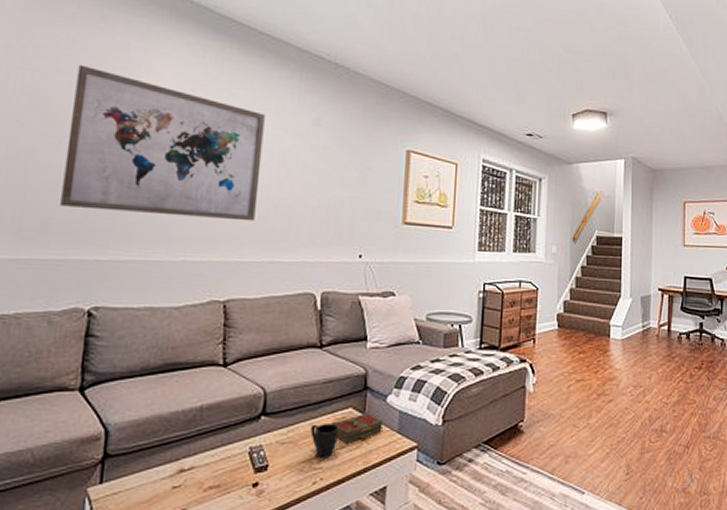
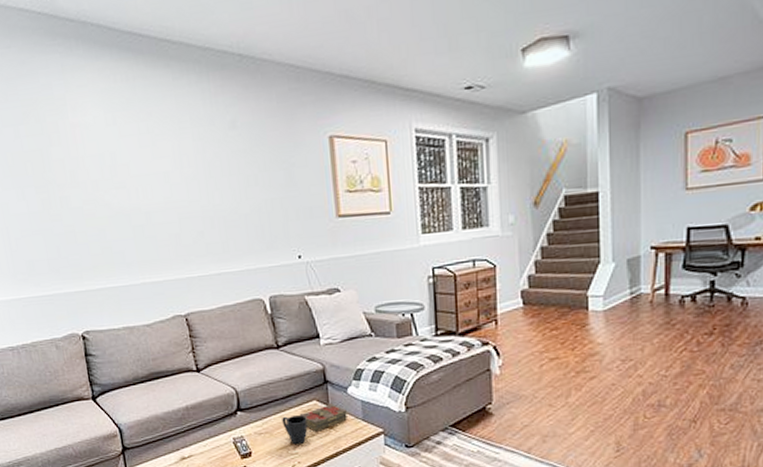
wall art: present [60,64,265,222] -> none [17,114,195,249]

